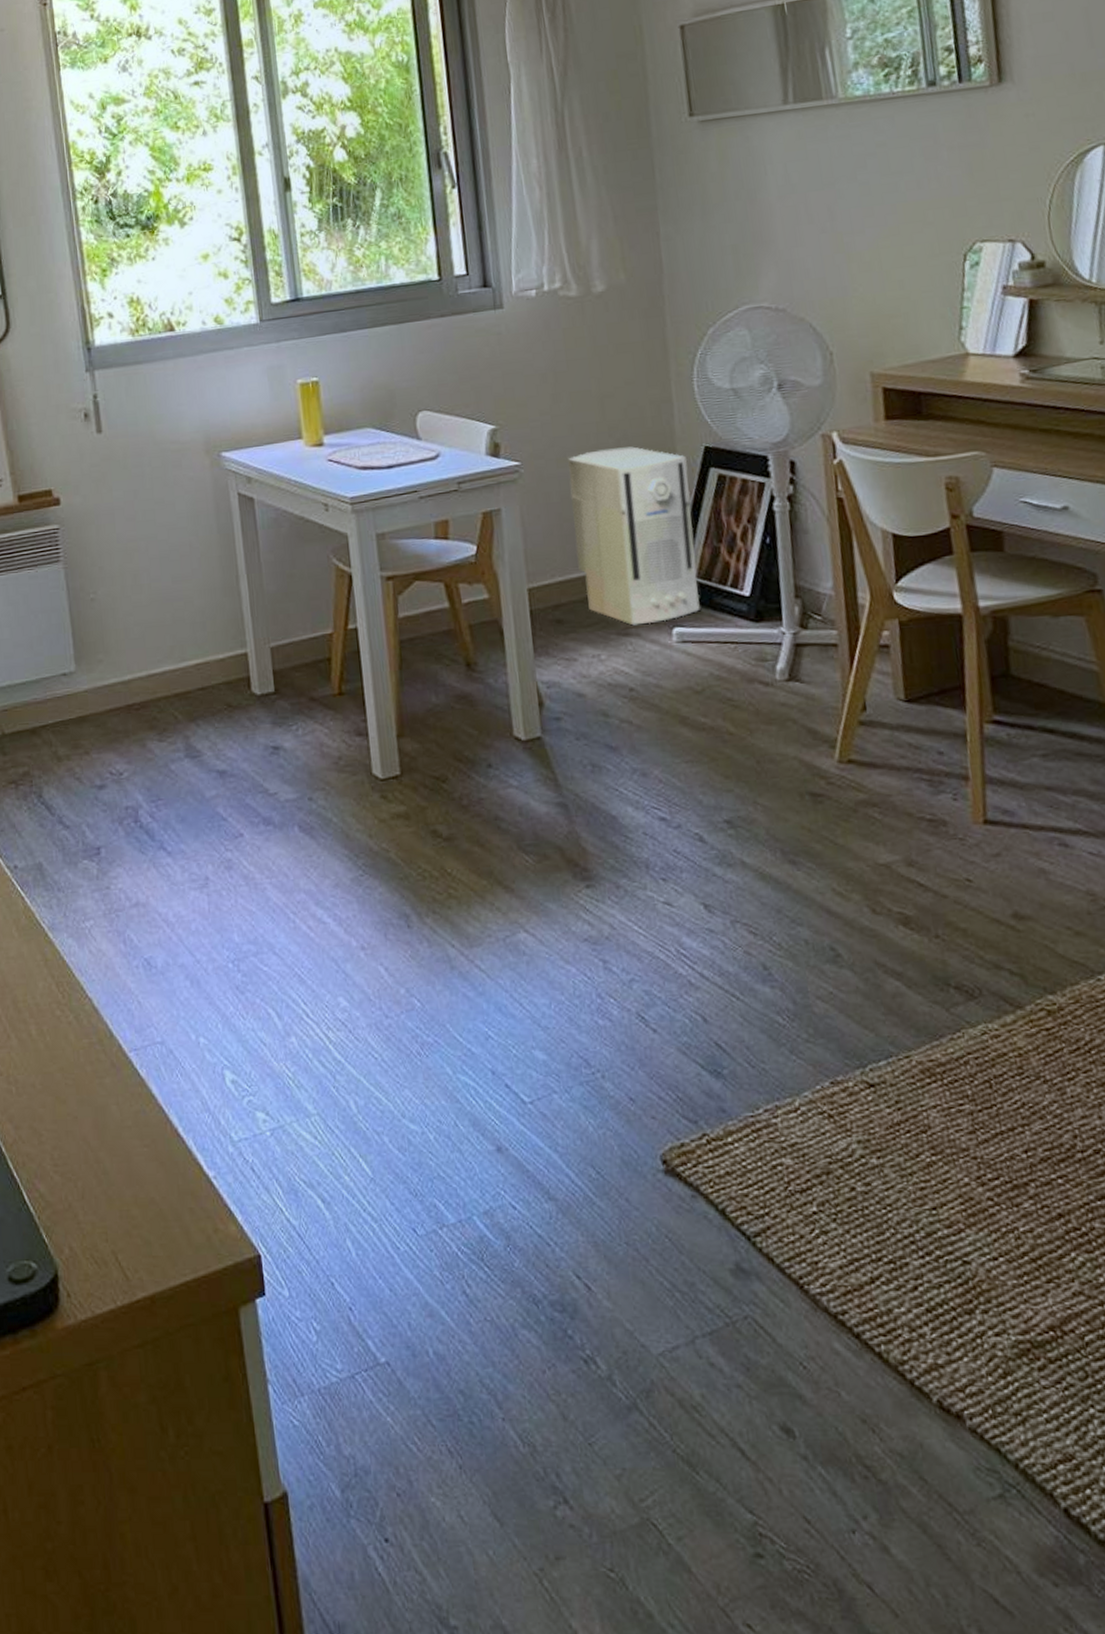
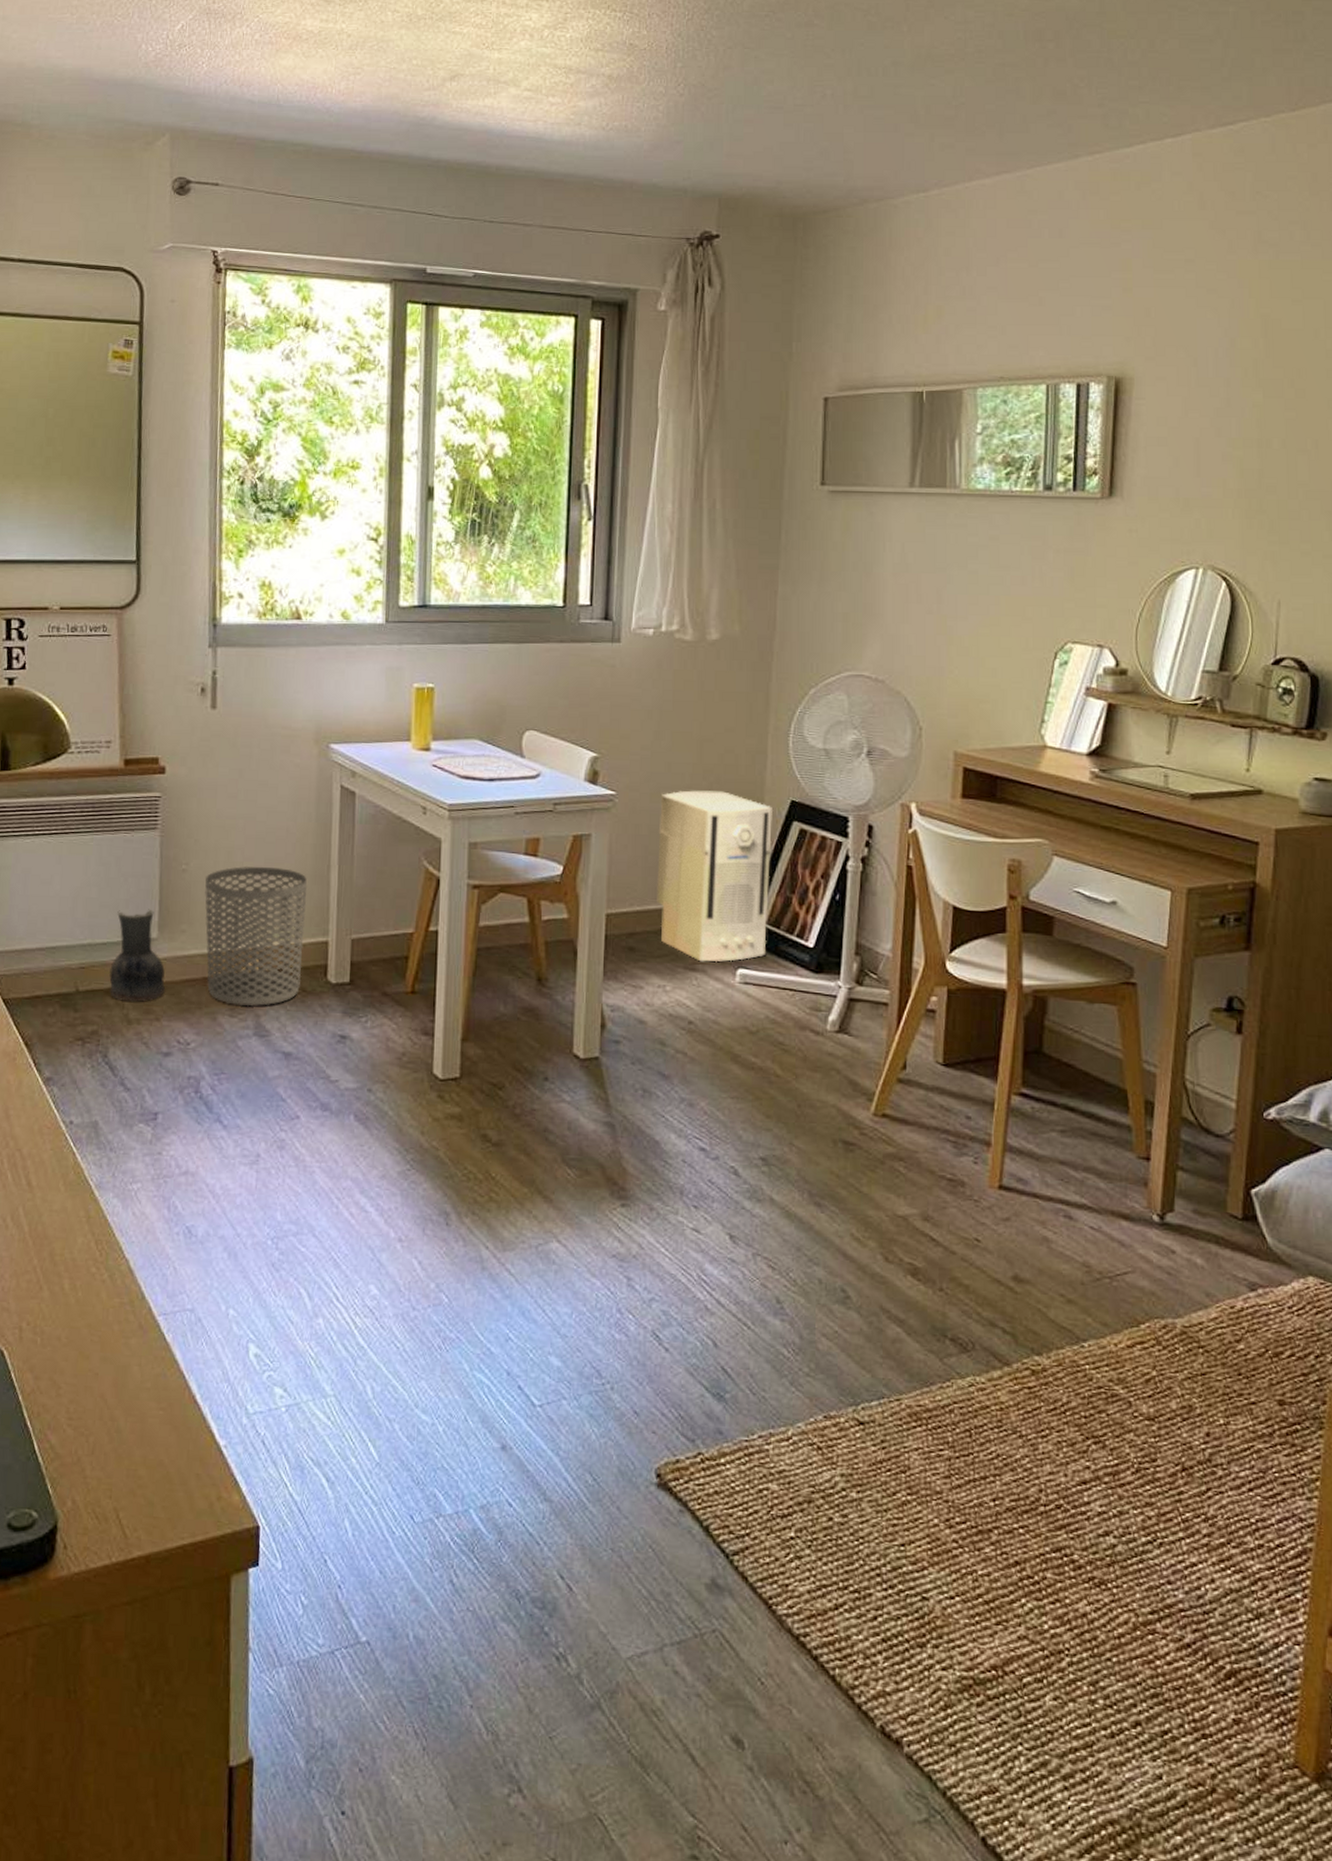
vase: none [32,642,90,738] -> present [109,909,165,1002]
waste bin: none [114,584,226,729] -> present [204,866,308,1007]

